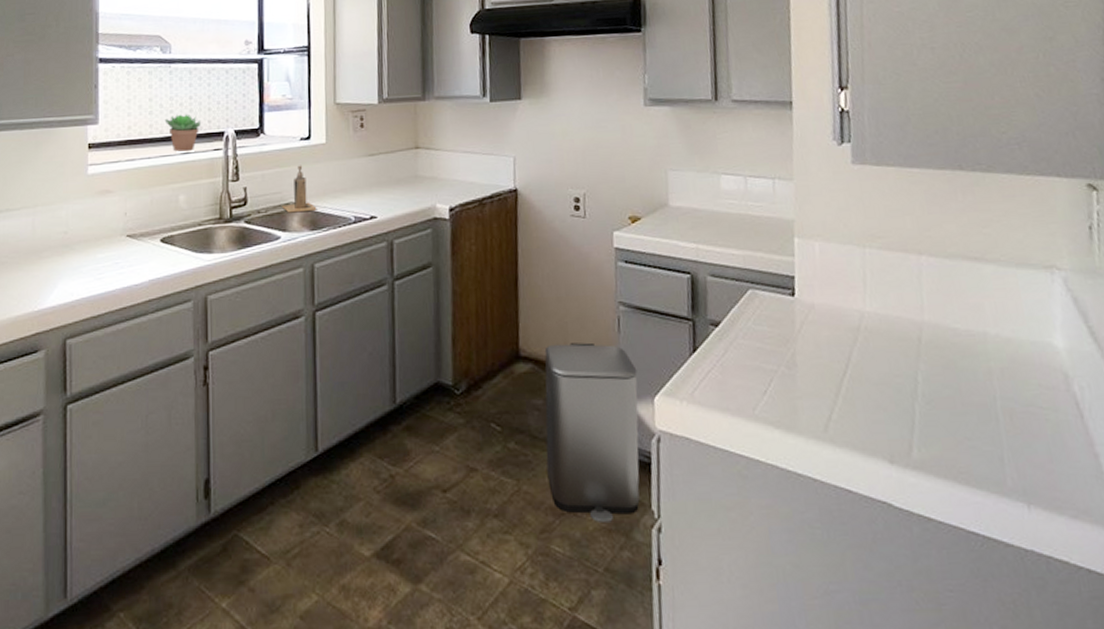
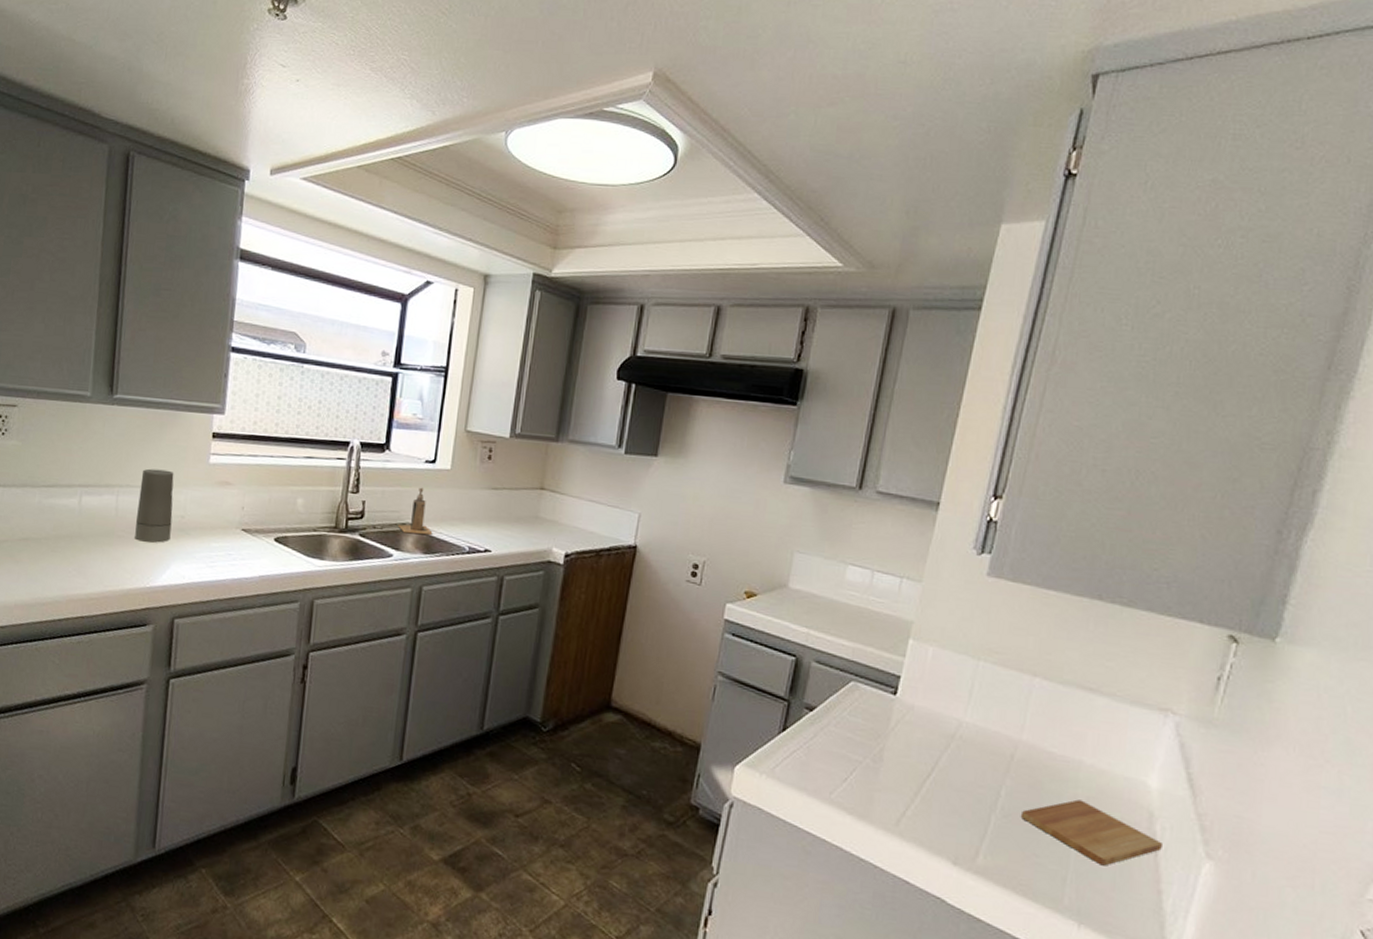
canister: none [18,188,55,266] -> present [135,468,174,543]
succulent plant: present [164,114,201,153] -> none [291,417,327,457]
pedal bin: present [544,342,640,524] -> none [617,700,724,871]
cutting board: none [942,372,1086,438] -> present [1020,799,1162,866]

